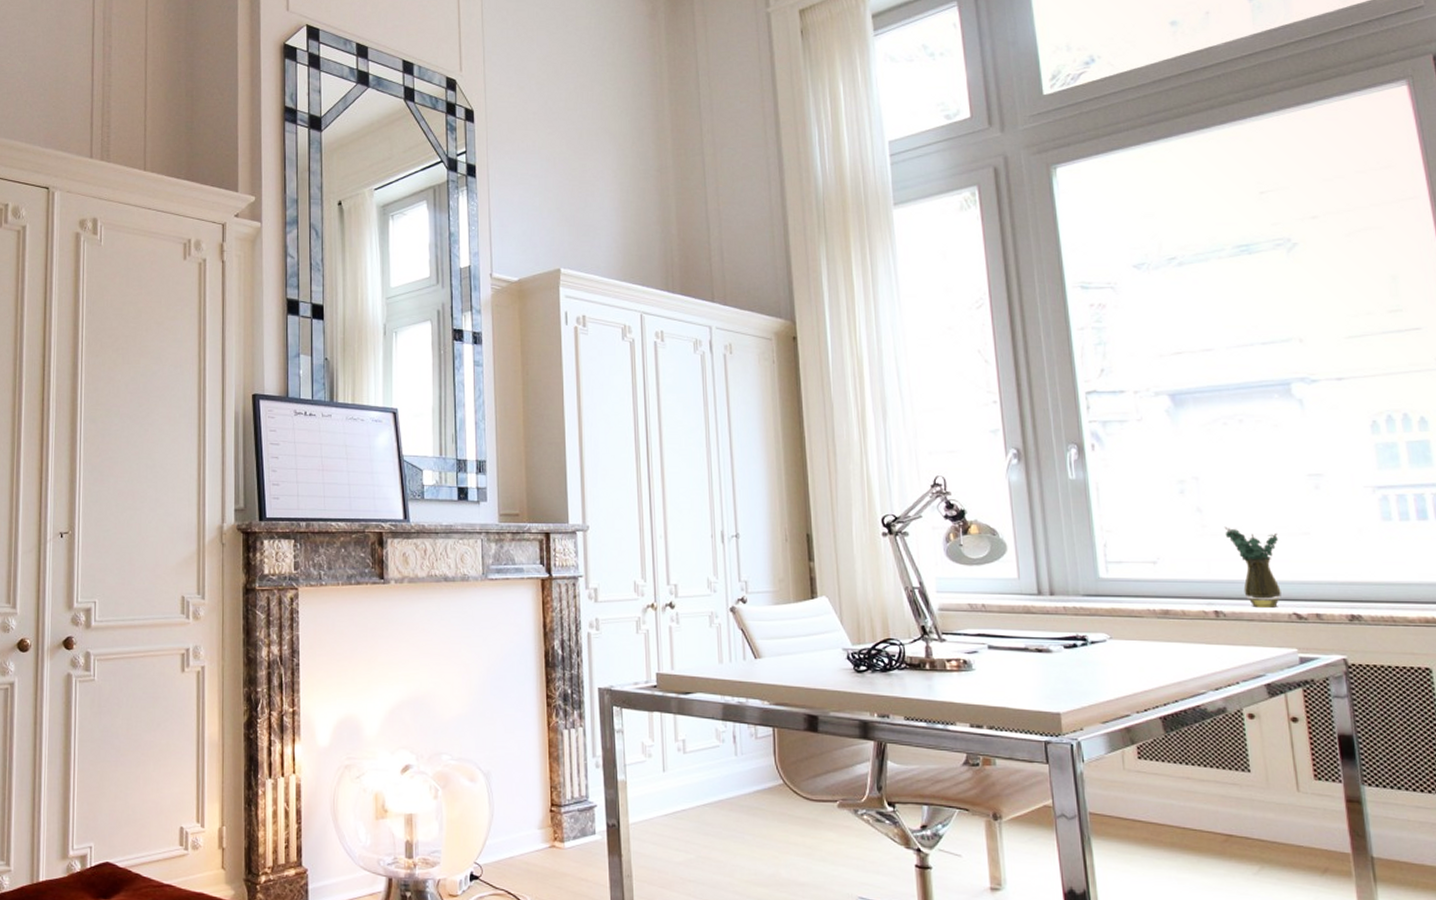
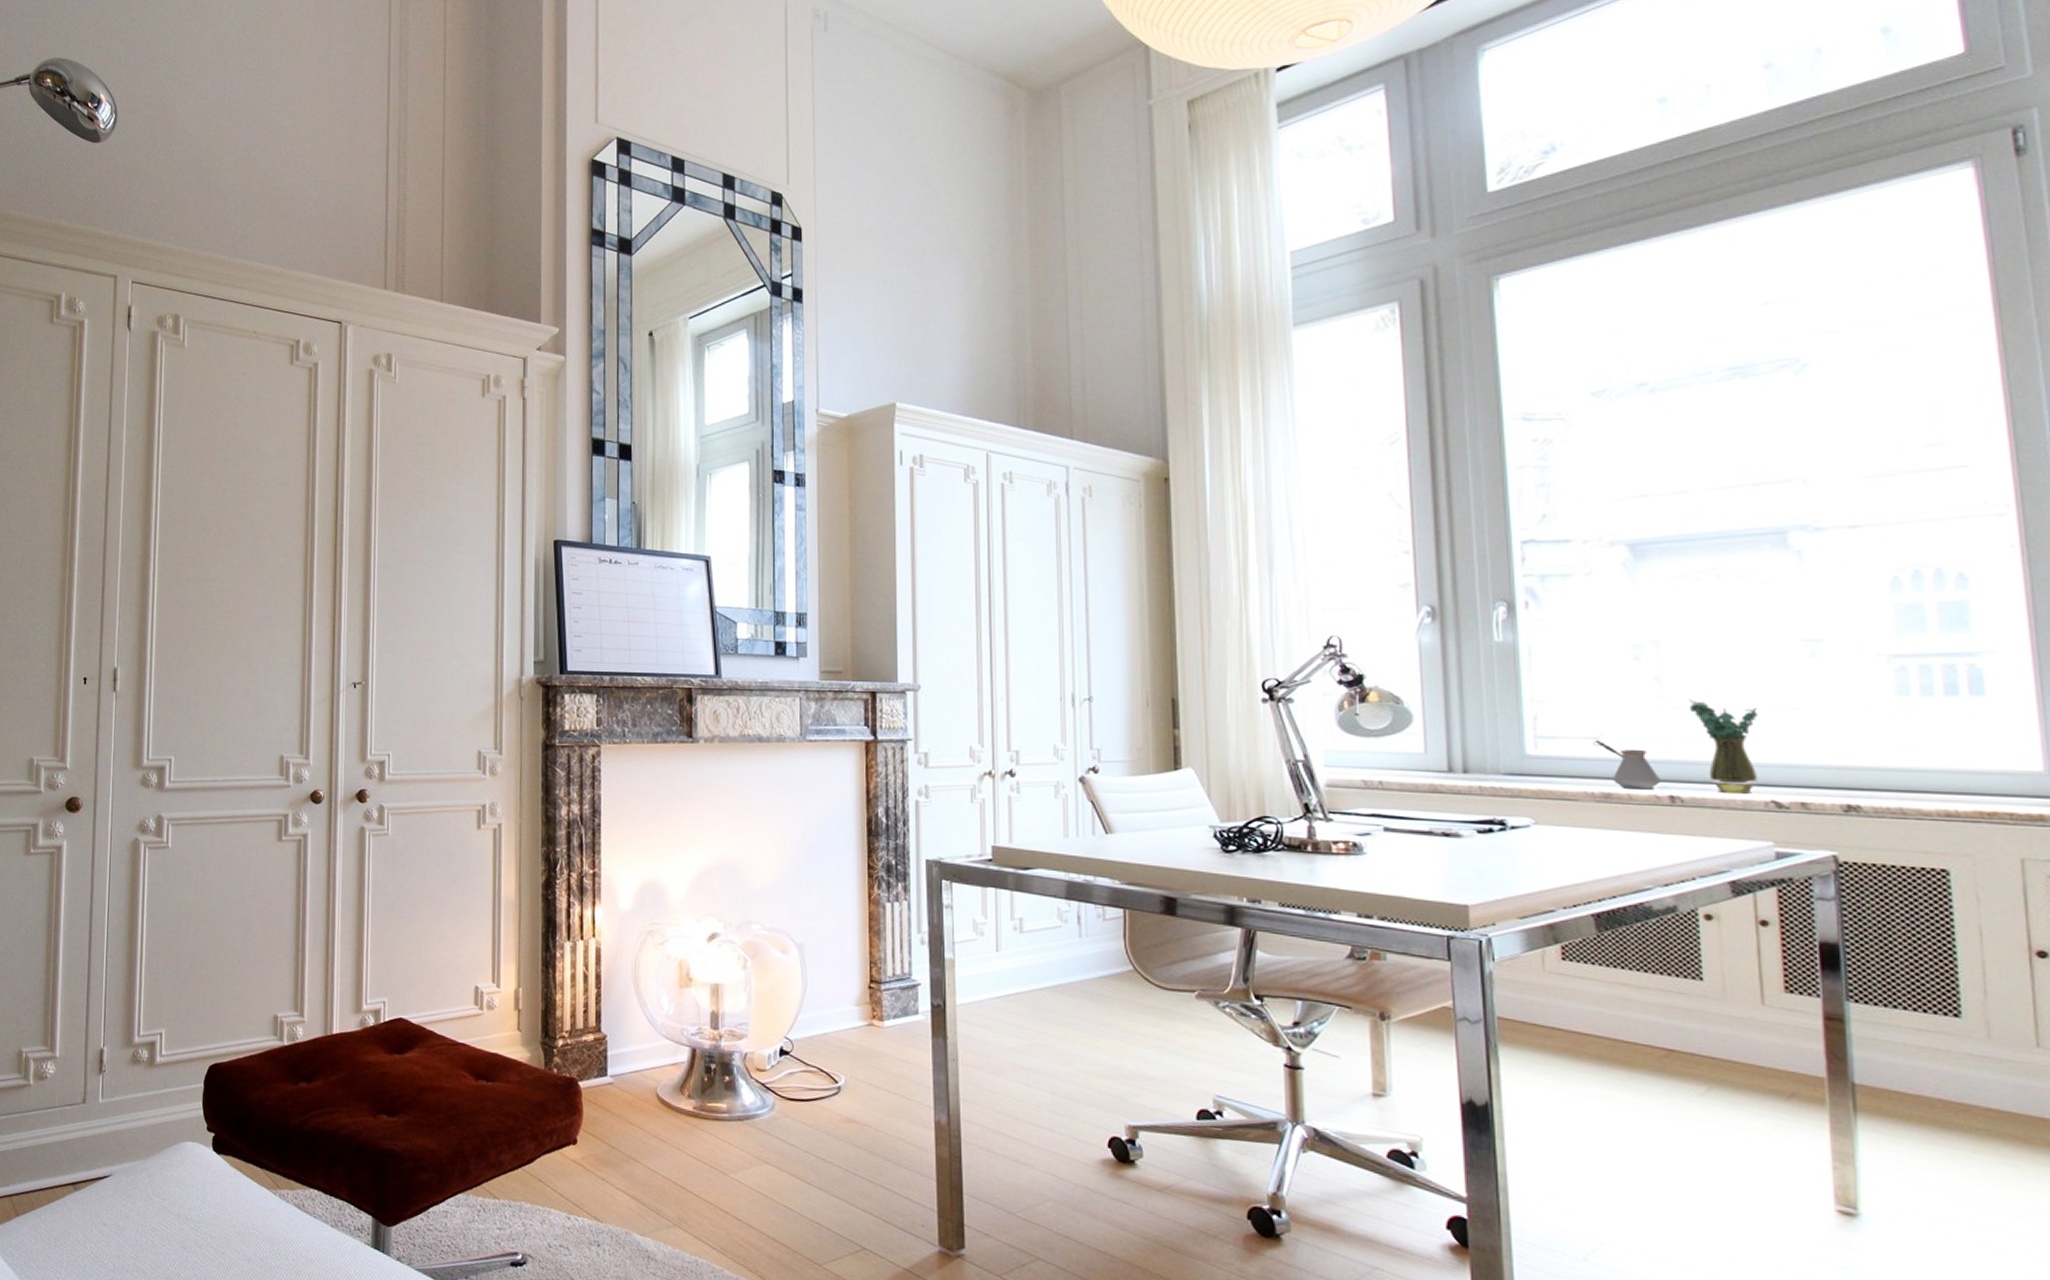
coffee pot: none [1152,563,1207,606] -> present [1593,740,1661,790]

